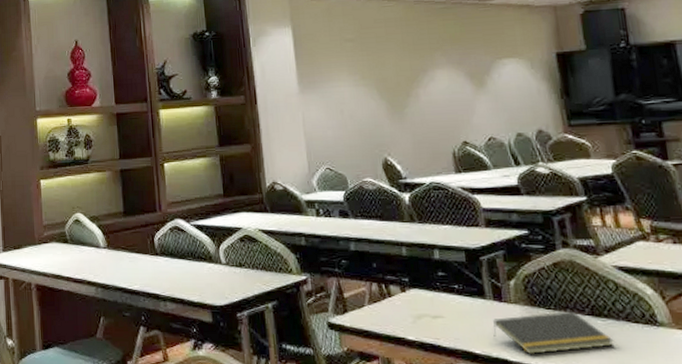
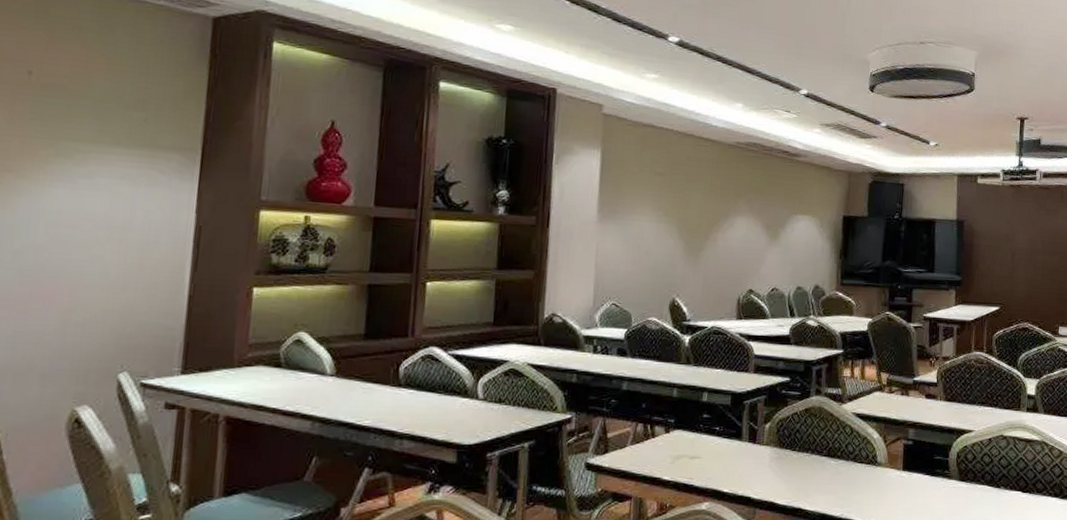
notepad: present [493,311,615,355] -> none [742,452,841,493]

